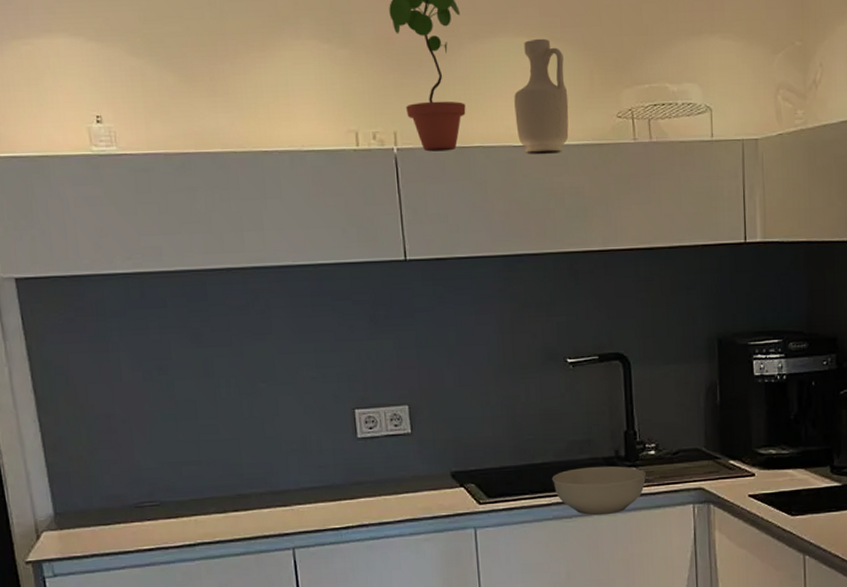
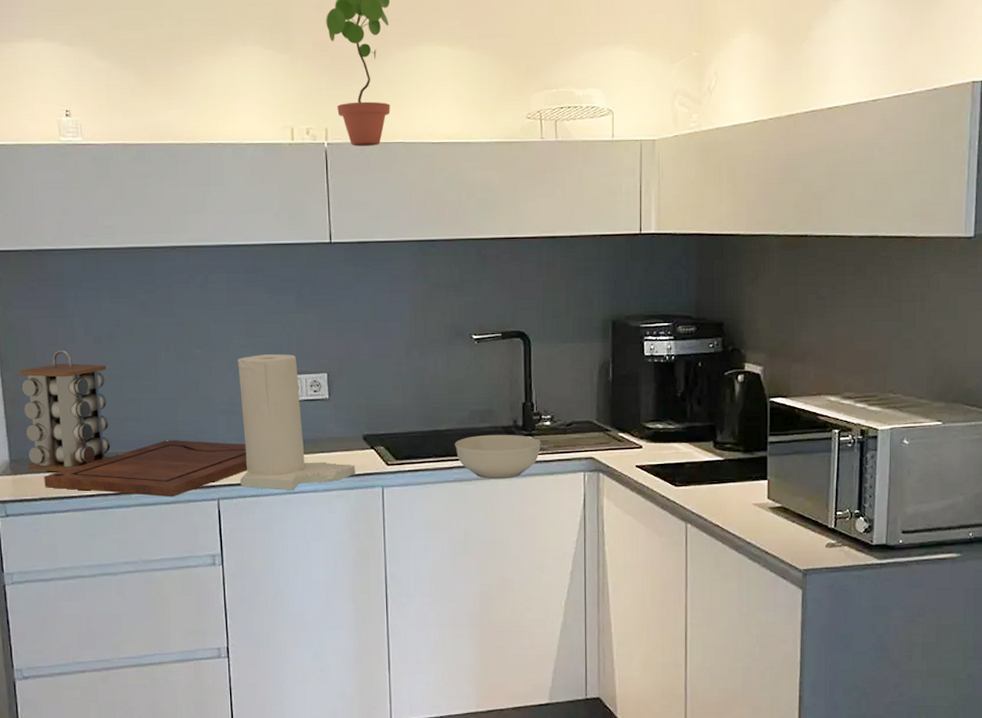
spice rack: none [59,387,169,527] -> present [19,349,111,473]
cutting board: none [95,484,325,549] -> present [44,440,248,498]
paper towel: none [306,385,445,536] -> present [237,354,356,490]
ceramic jug: present [514,38,569,155] -> none [434,47,483,151]

